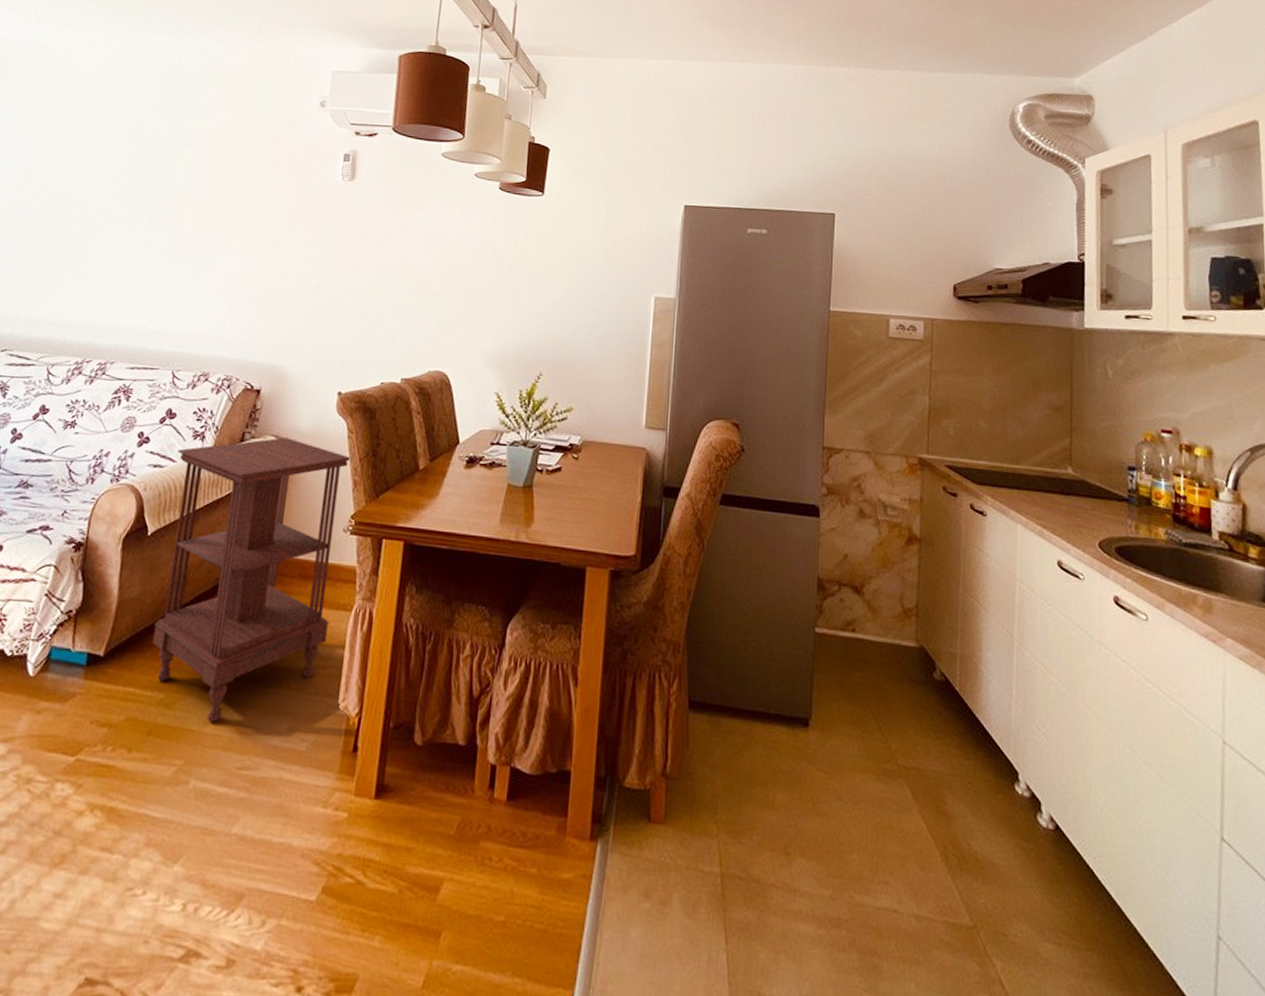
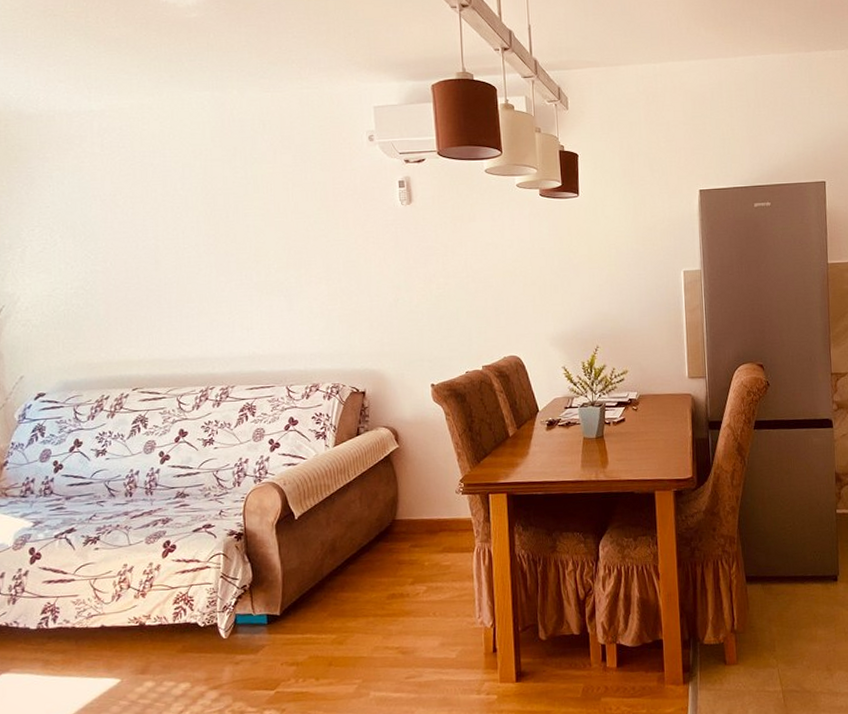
side table: present [152,437,352,723] -> none [306,427,458,649]

